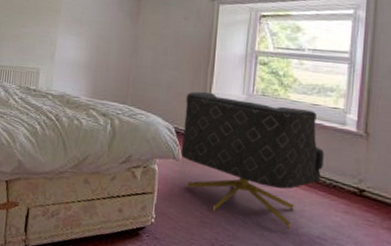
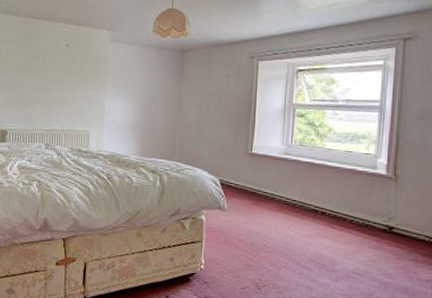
armchair: present [180,91,324,229] -> none [226,144,357,266]

